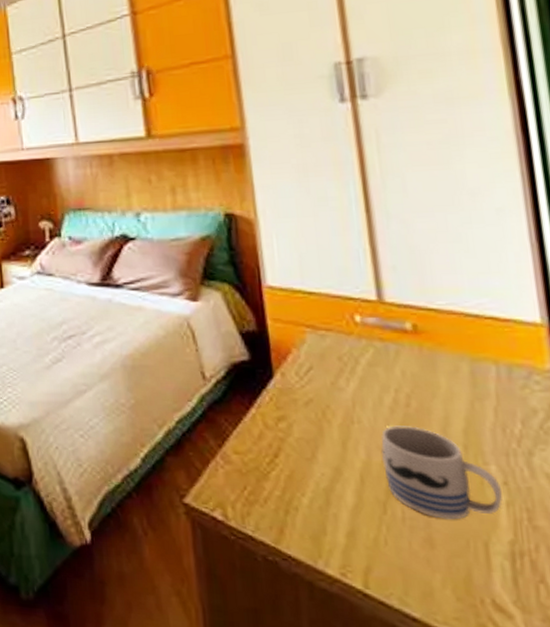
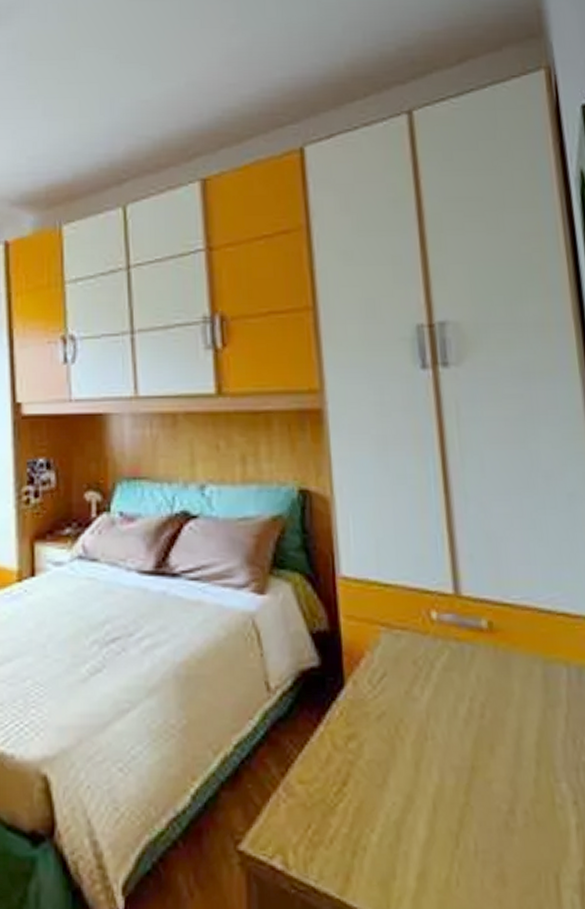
mug: present [381,425,503,520] -> none [455,740,573,850]

